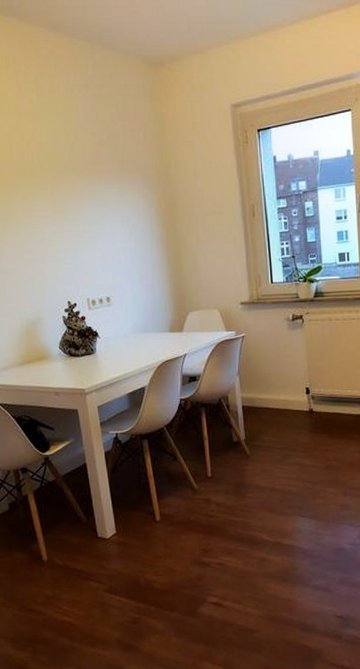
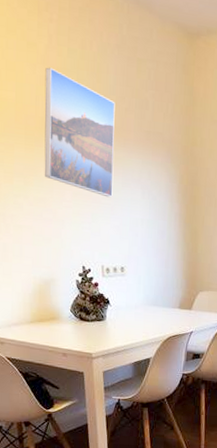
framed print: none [17,115,92,231] -> present [44,67,115,198]

